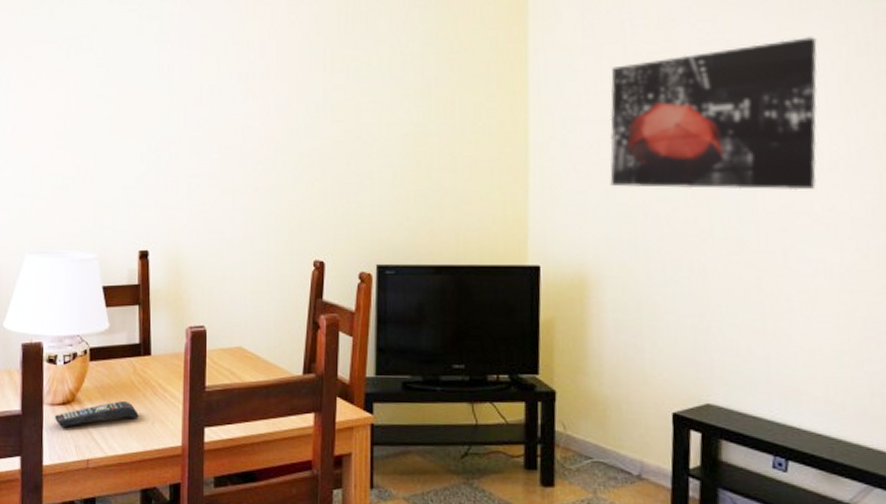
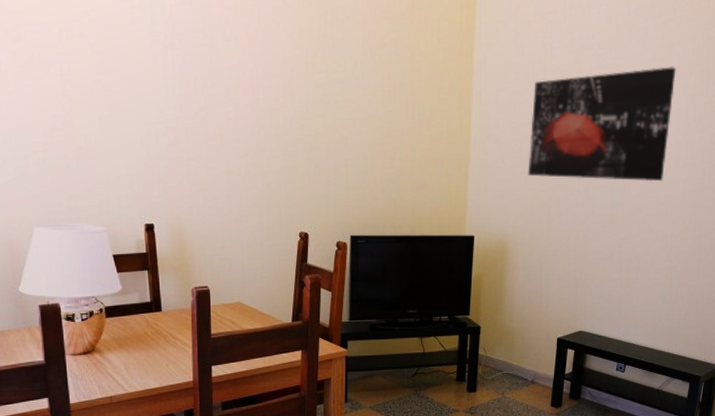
remote control: present [55,401,139,428] -> none [78,349,154,372]

